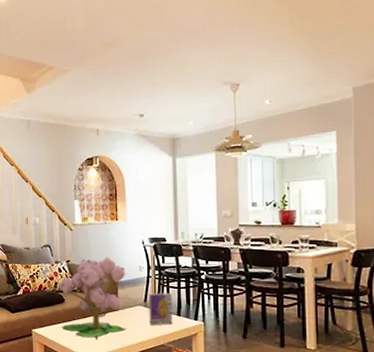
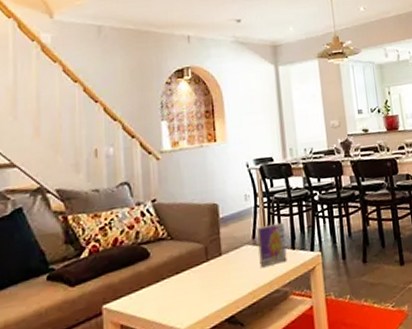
decorative plant: present [59,257,126,340] -> none [141,188,232,303]

